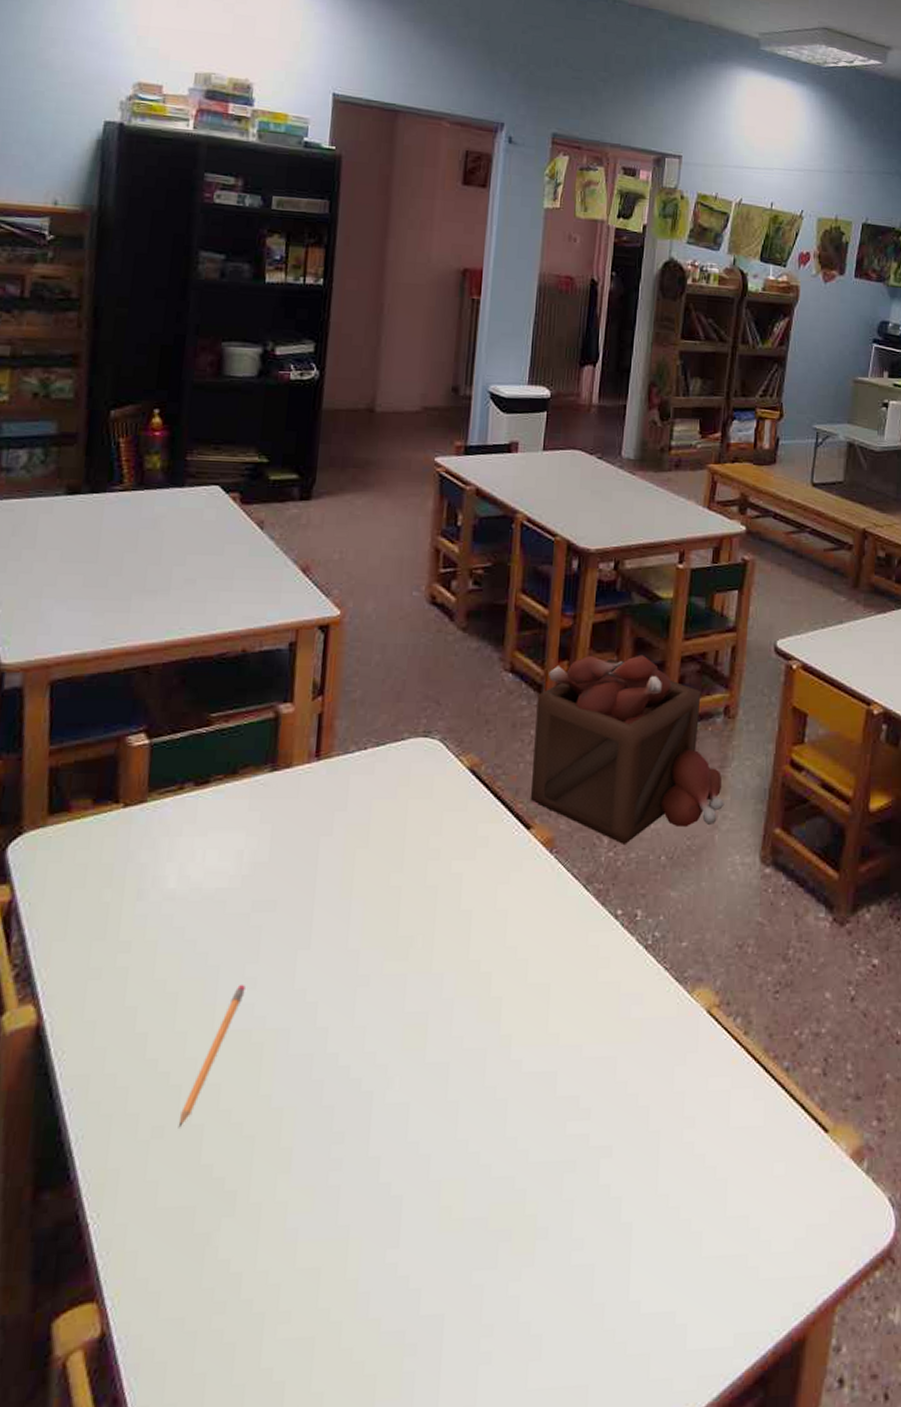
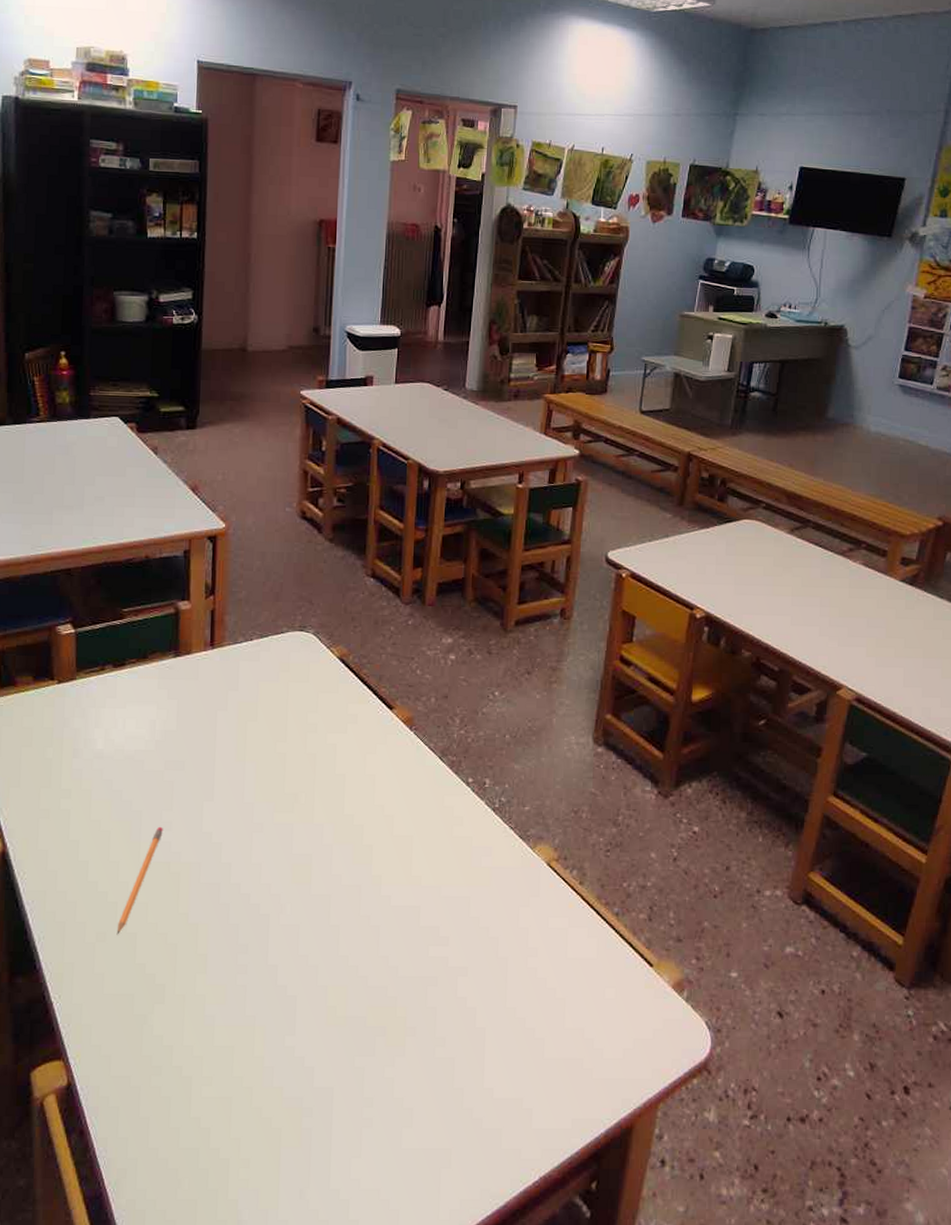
toy box: present [531,654,725,846] -> none [393,563,561,725]

